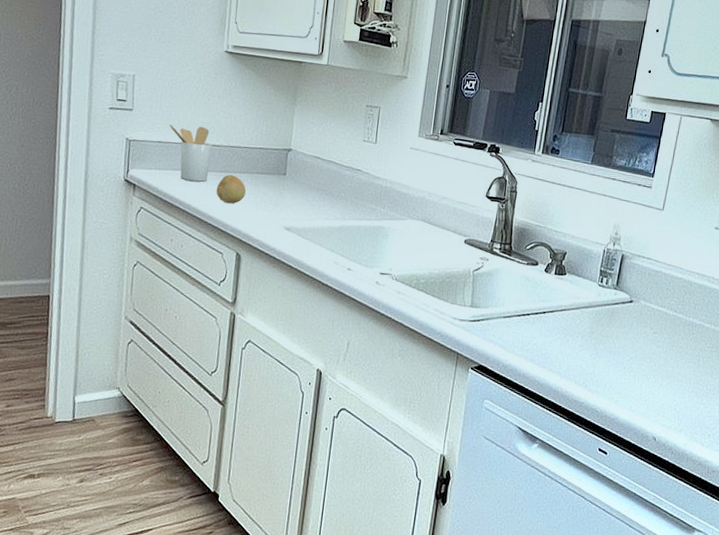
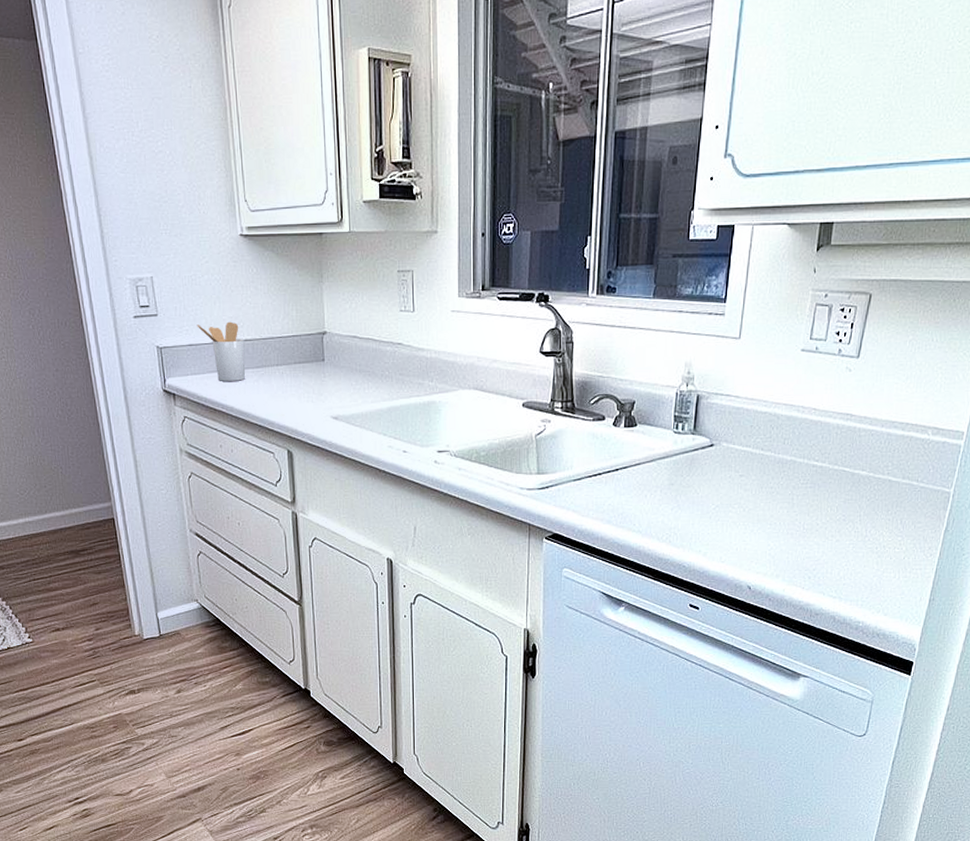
fruit: present [216,174,246,204] -> none [256,369,286,400]

